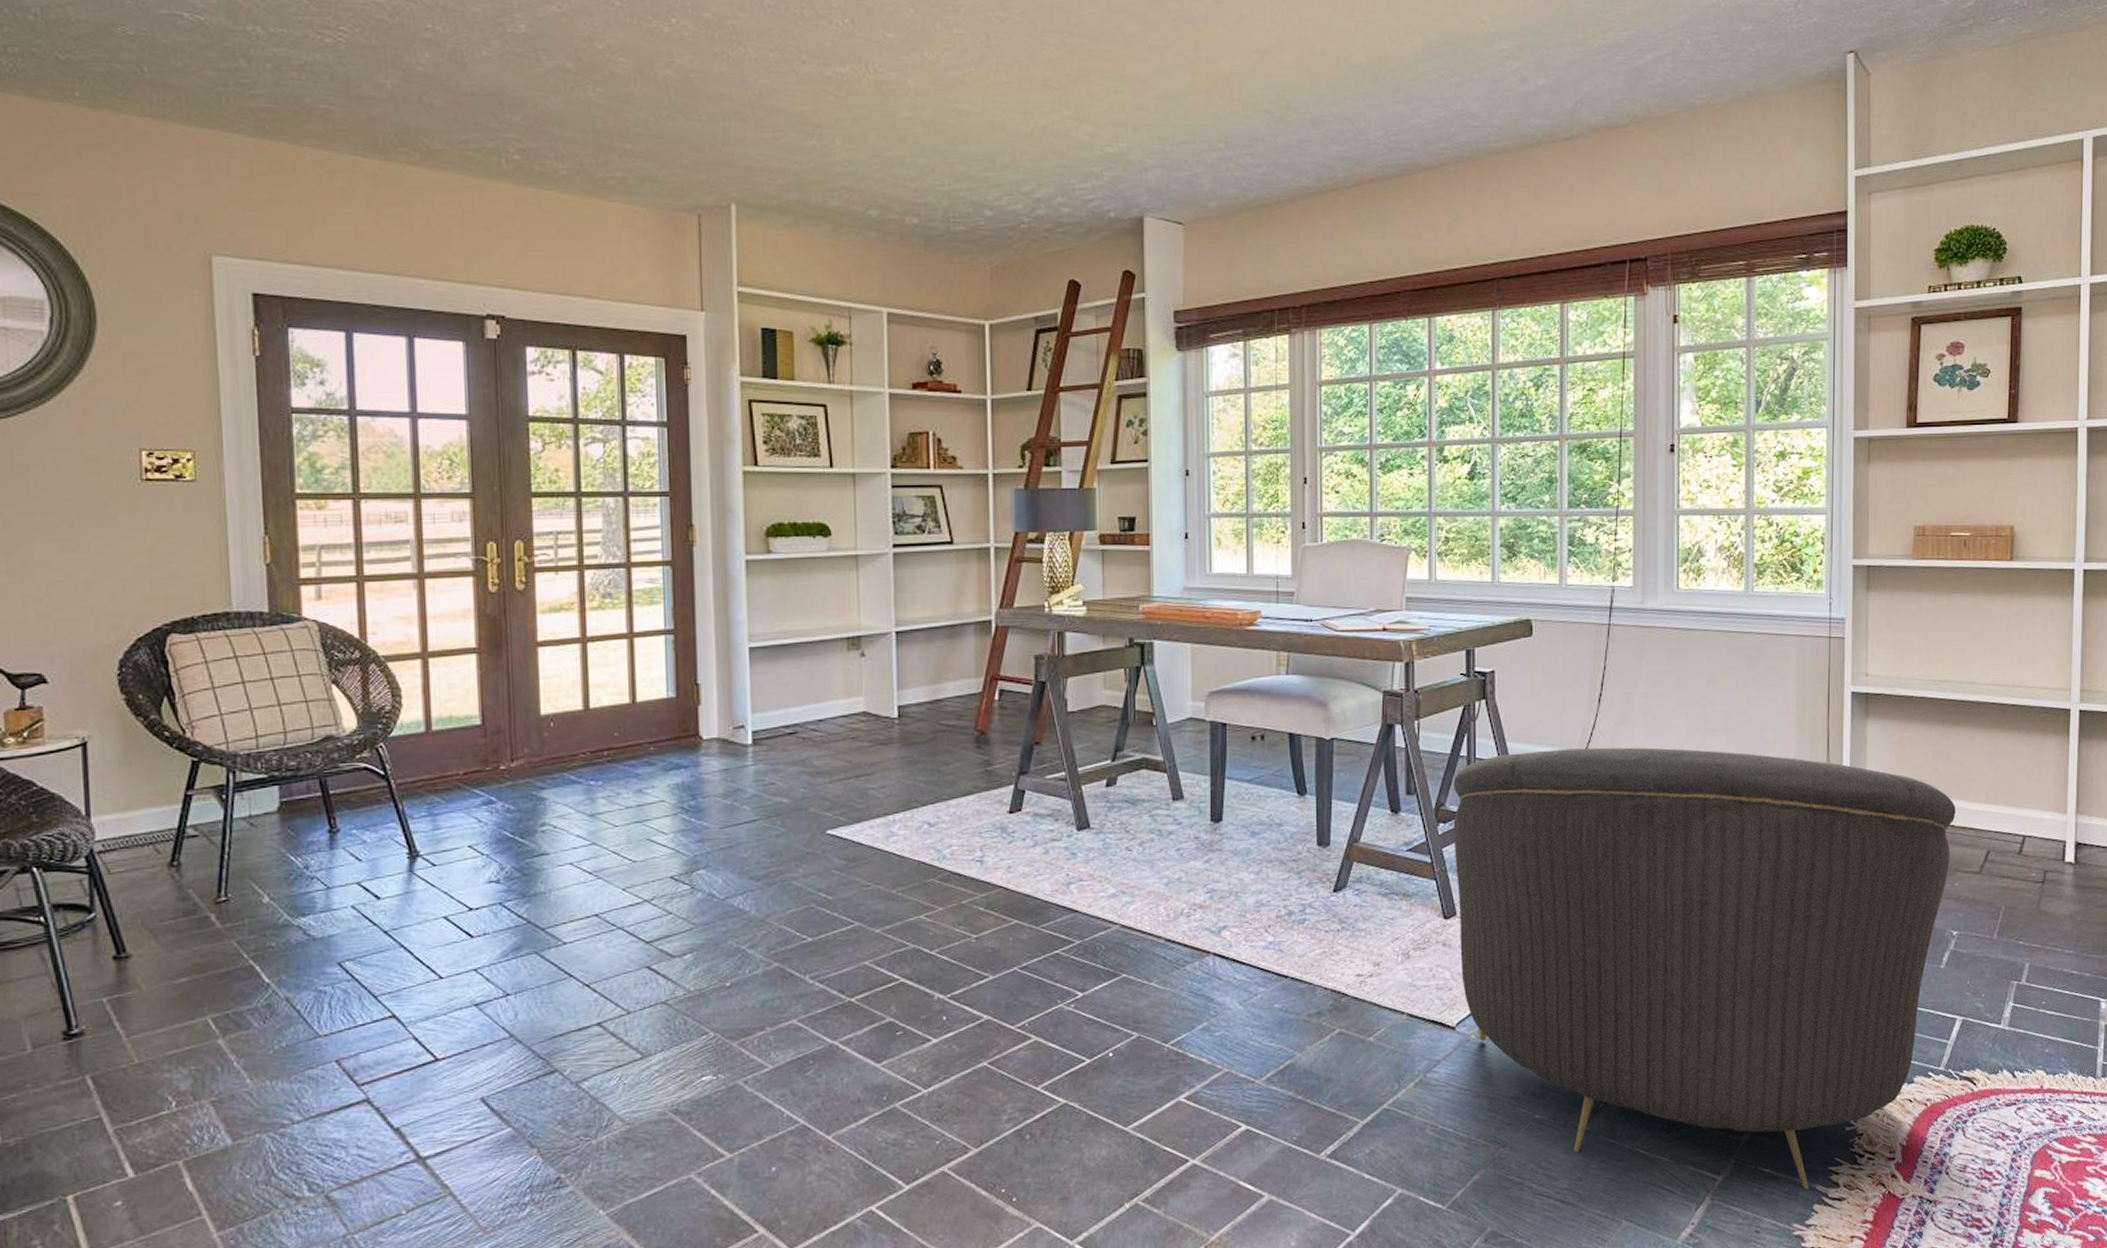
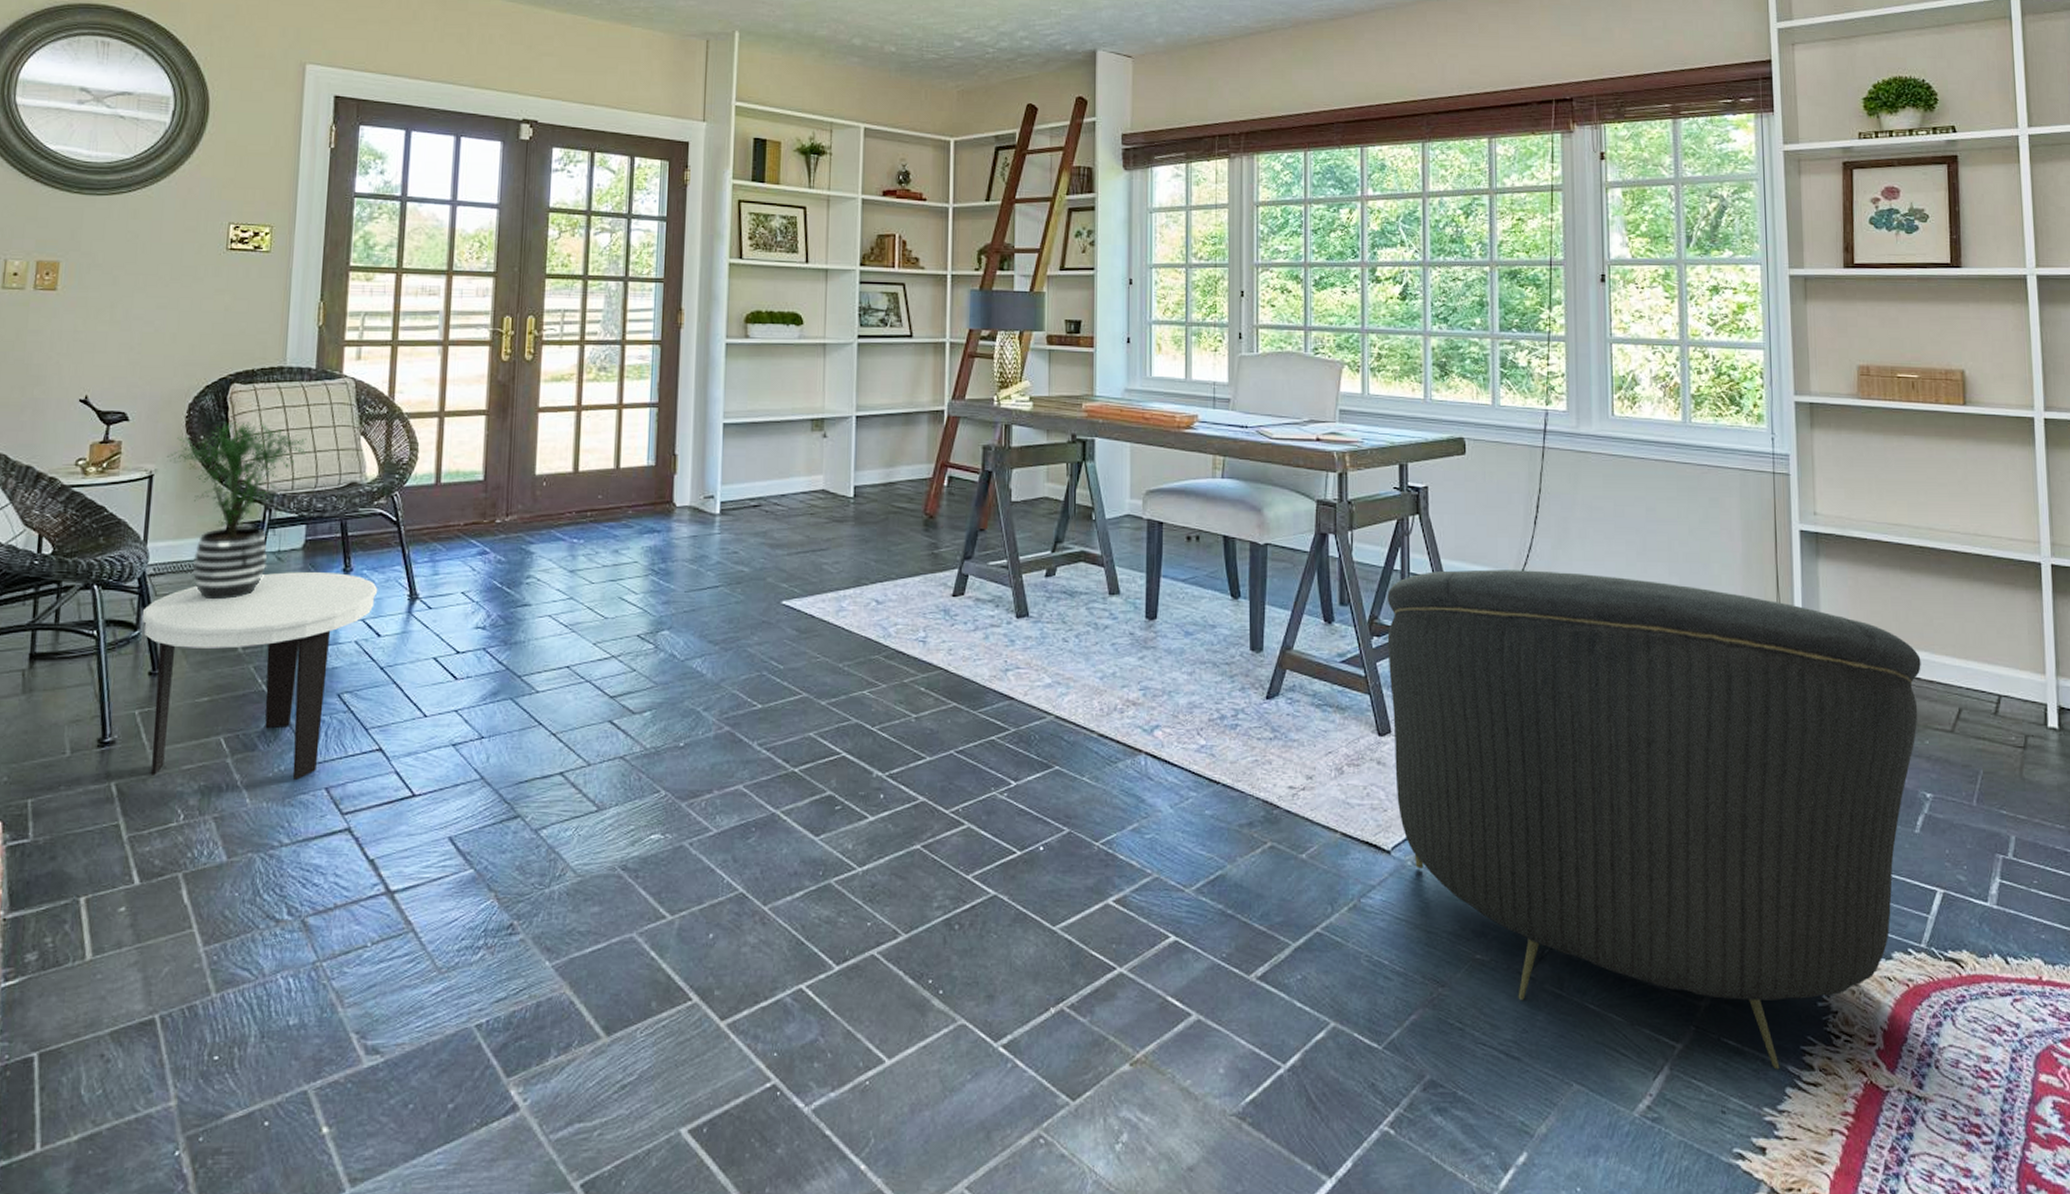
side table: none [95,835,372,1064] -> present [142,571,378,780]
potted plant: none [101,675,271,873] -> present [167,420,308,599]

